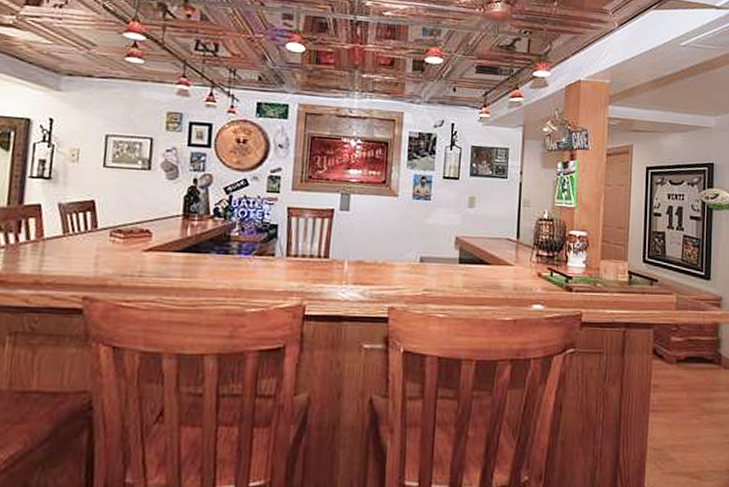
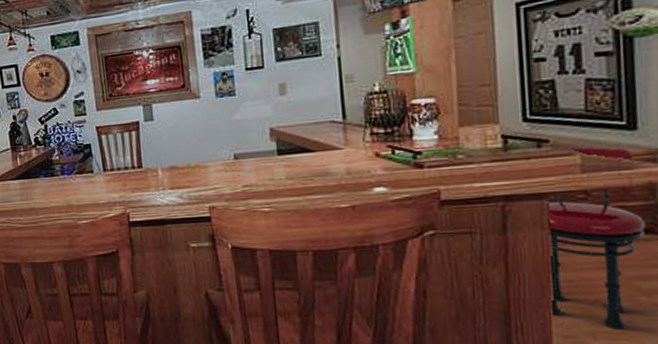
stool: none [646,287,711,443] -> present [545,146,646,330]

